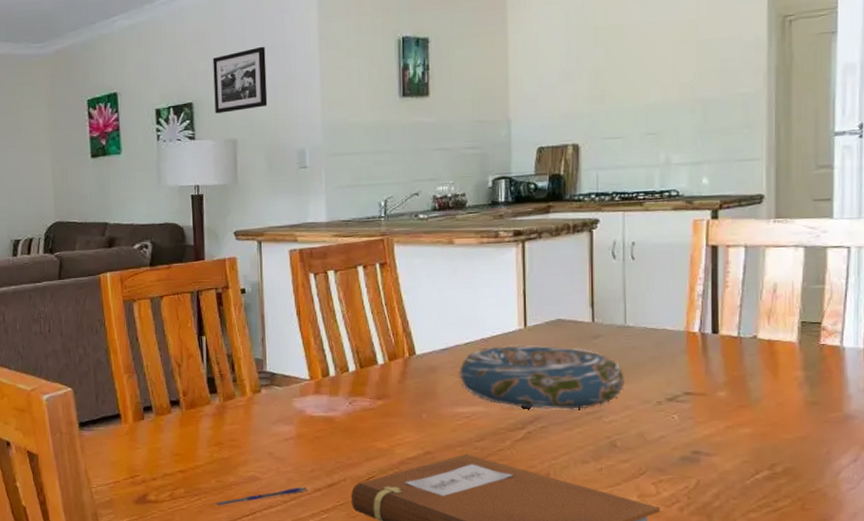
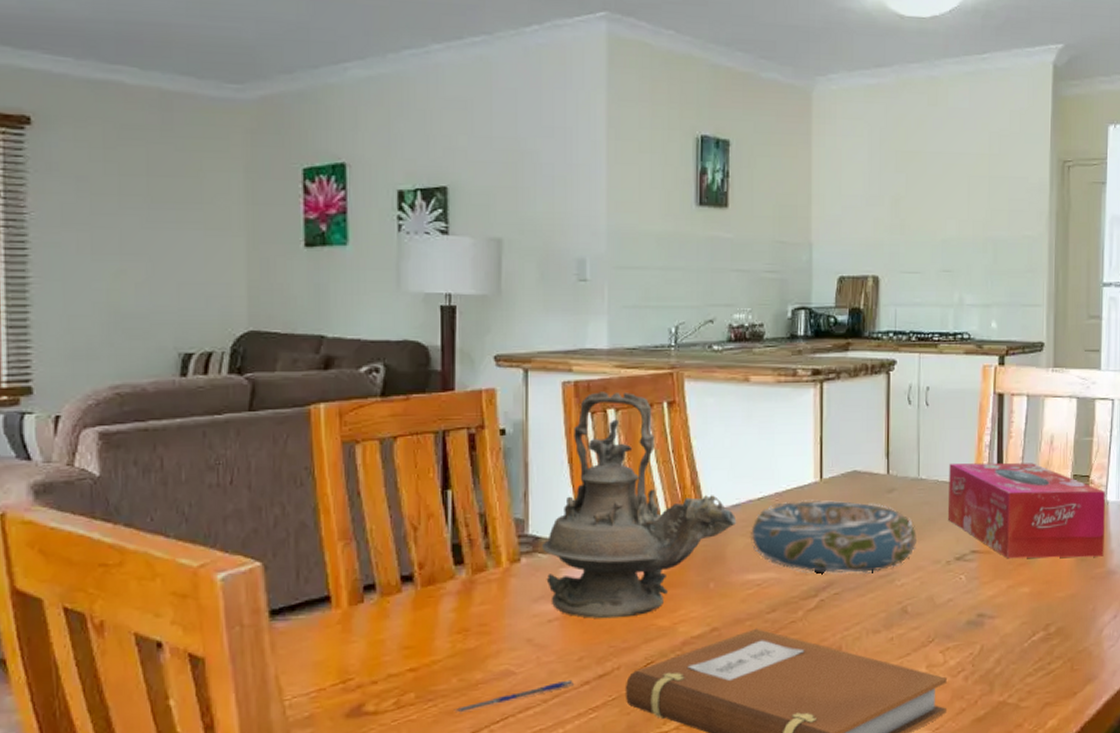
picture frame: present [213,46,268,114] -> none [475,125,542,204]
teapot: none [277,257,446,440] -> present [541,391,737,619]
tissue box: none [658,310,842,402] -> present [949,462,1106,559]

